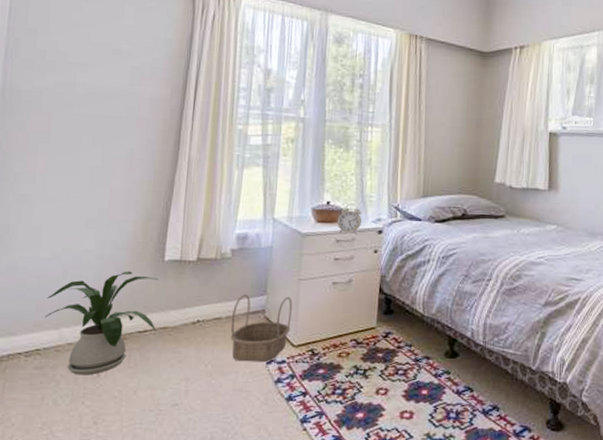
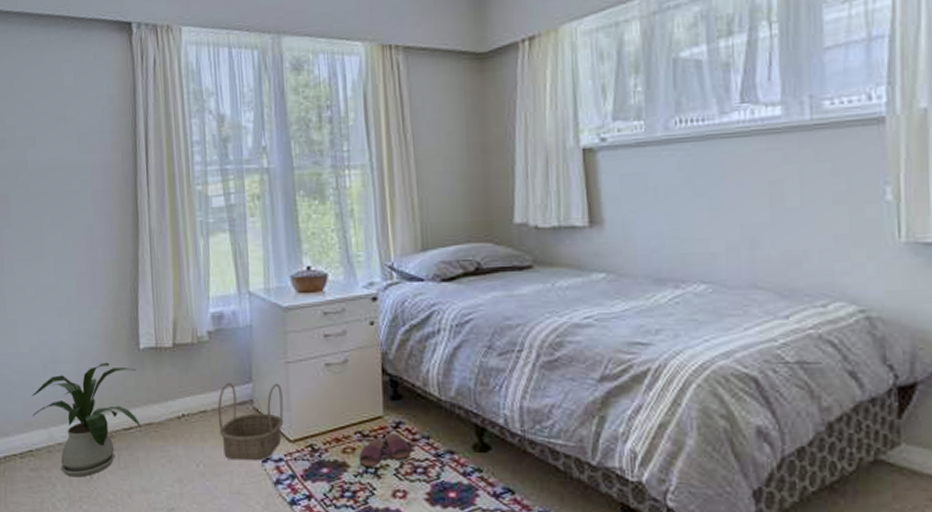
alarm clock: present [337,204,362,233] -> none [321,267,351,303]
slippers: none [351,341,395,369] -> present [359,433,410,467]

